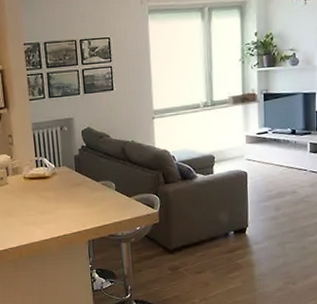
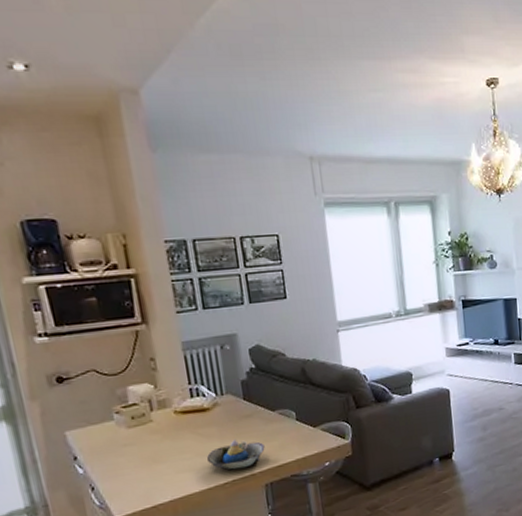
decorative bowl: none [45,202,90,227] -> present [206,438,265,470]

